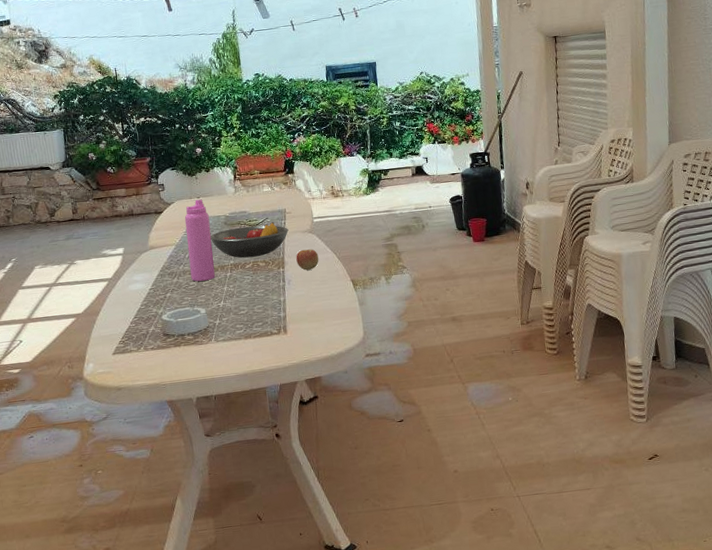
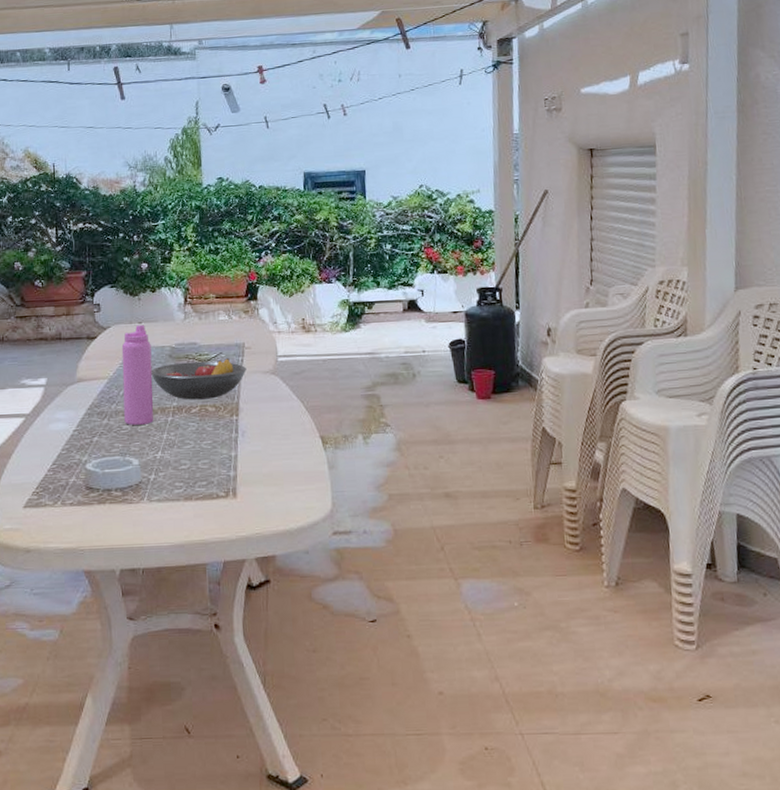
apple: present [296,249,319,270] -> none [253,394,282,420]

